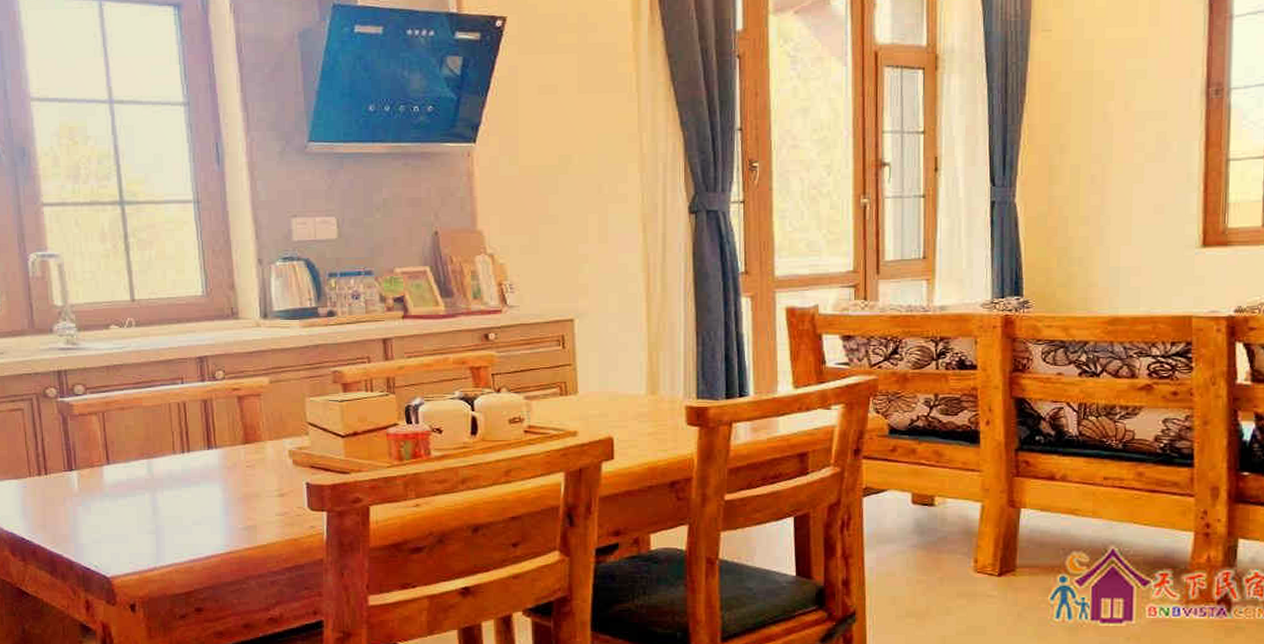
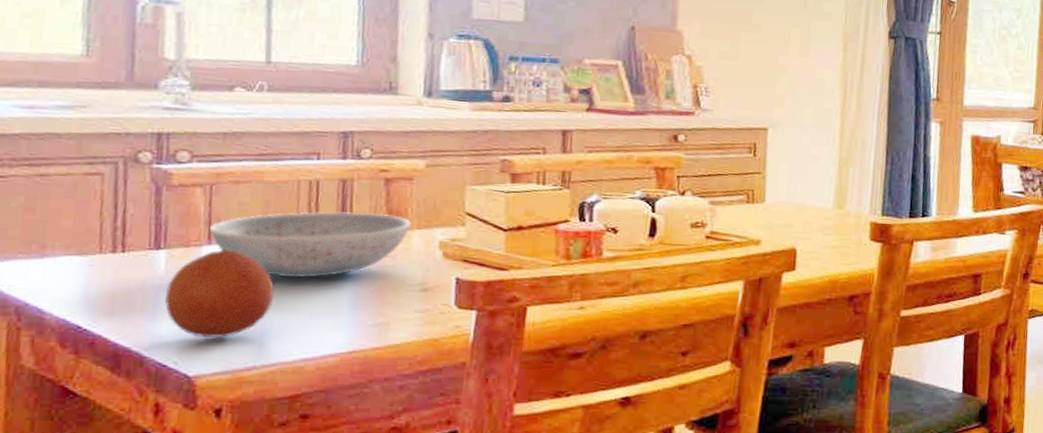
fruit: none [82,467,163,545] -> present [165,248,275,339]
dish: none [106,428,264,489] -> present [209,211,412,278]

